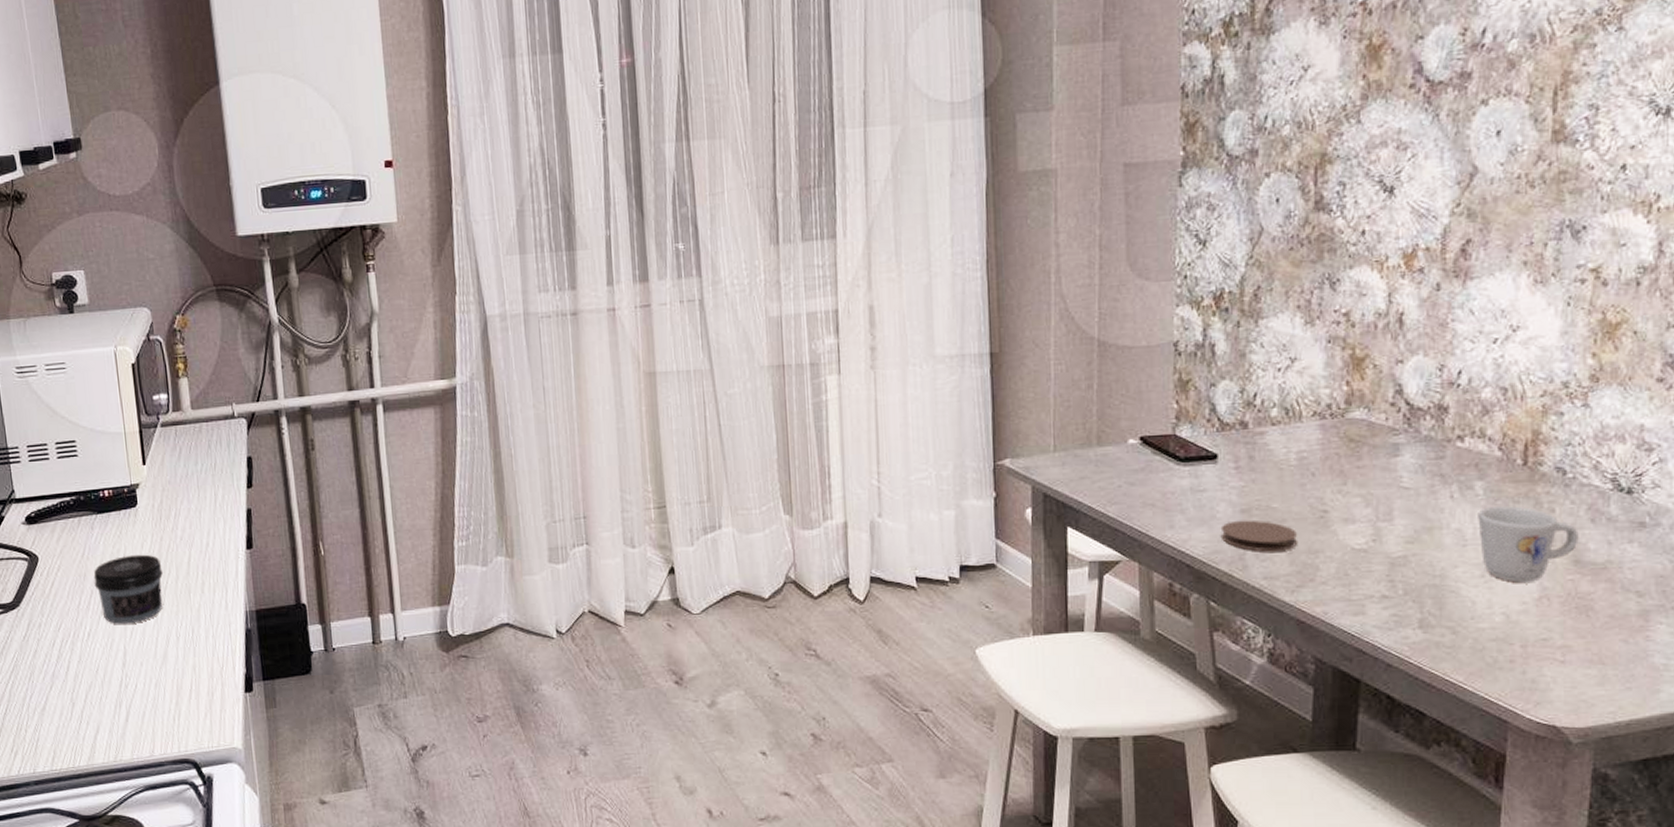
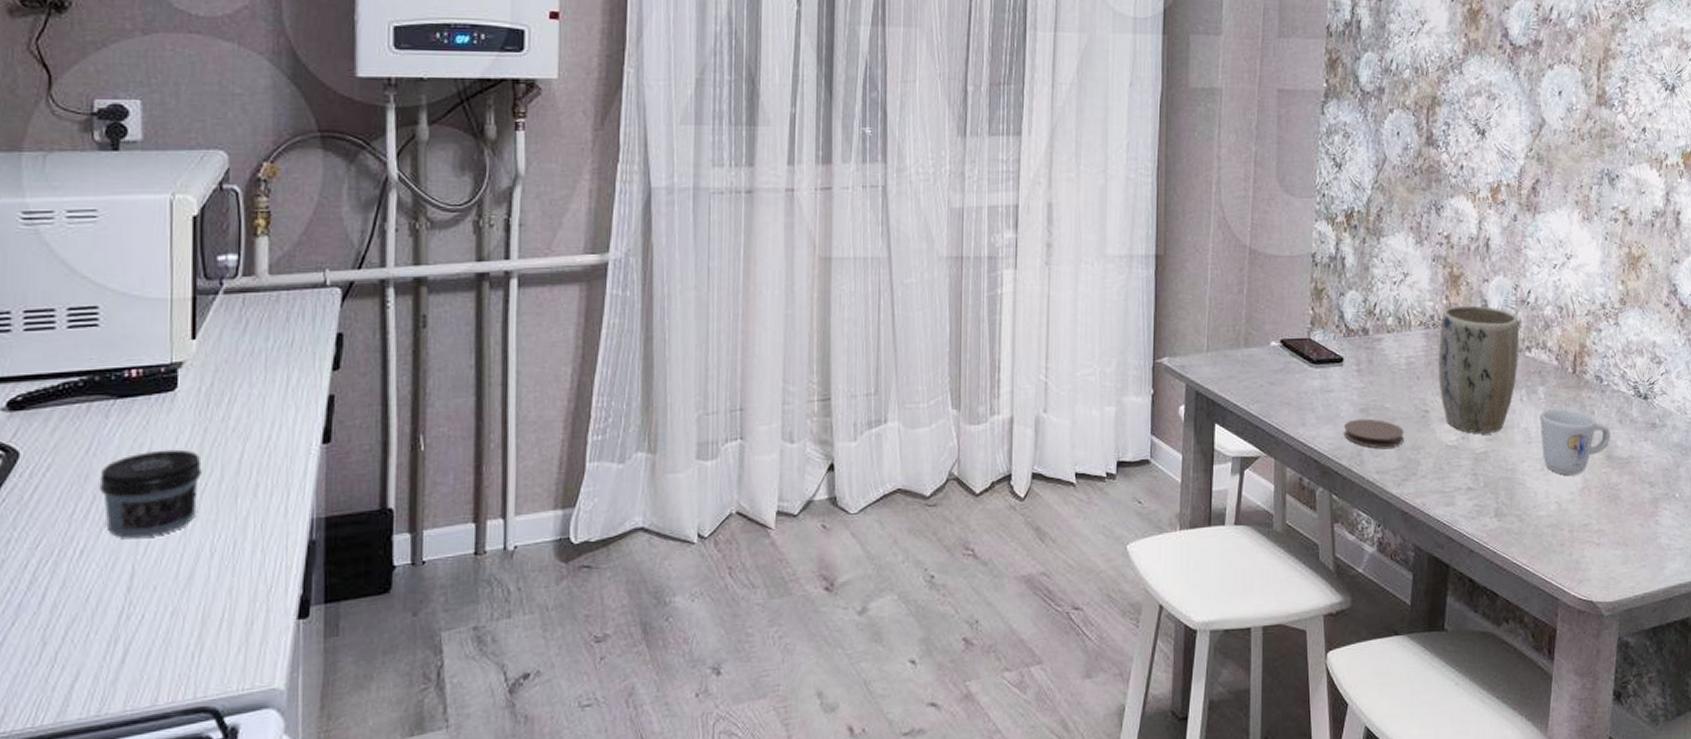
plant pot: none [1339,390,1447,535] -> present [1439,305,1519,433]

